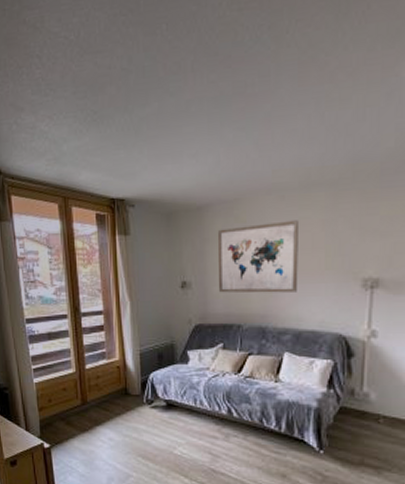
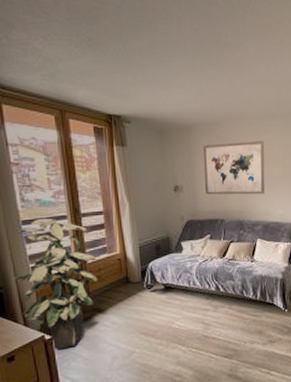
indoor plant: none [15,316,95,460] -> present [11,218,97,349]

